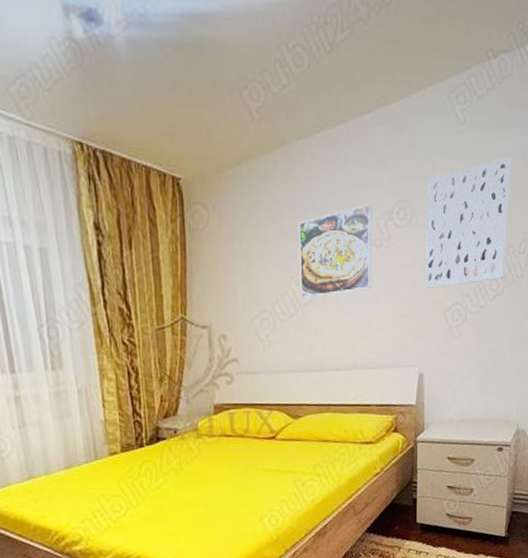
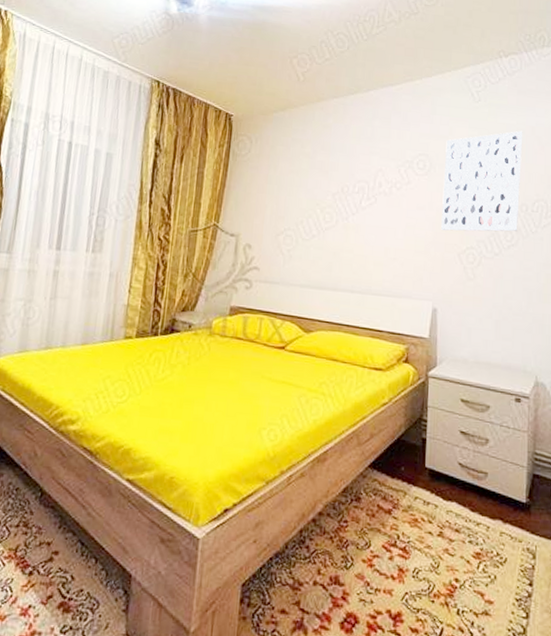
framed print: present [299,204,372,298] -> none [323,153,394,224]

